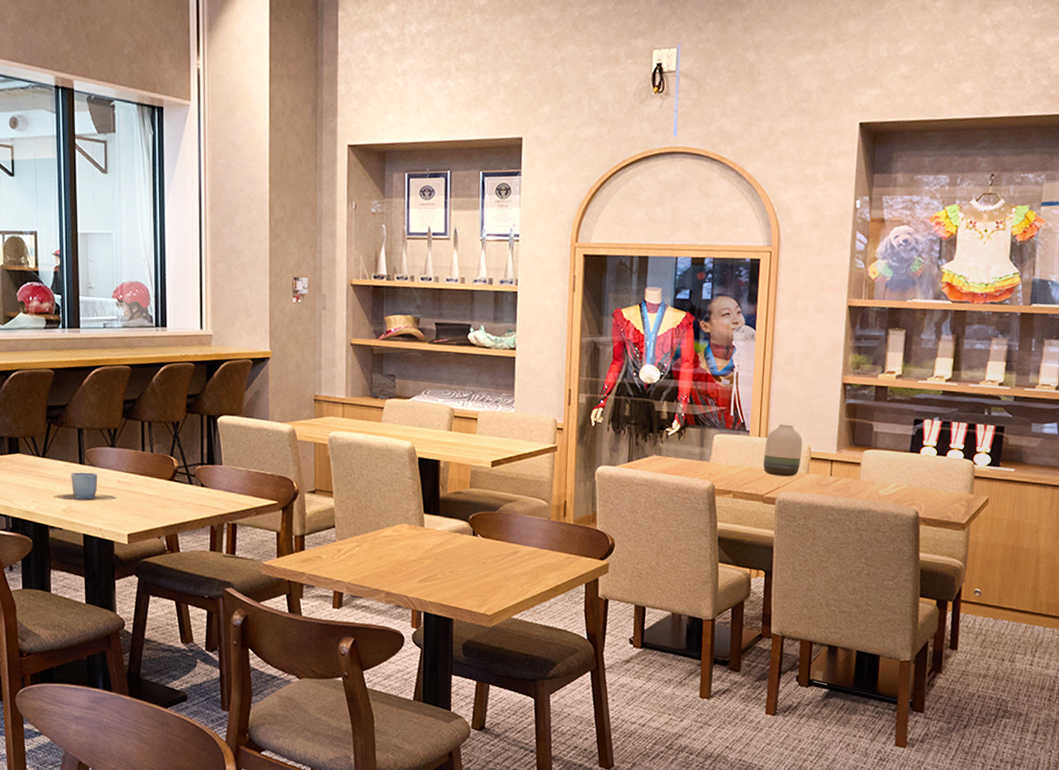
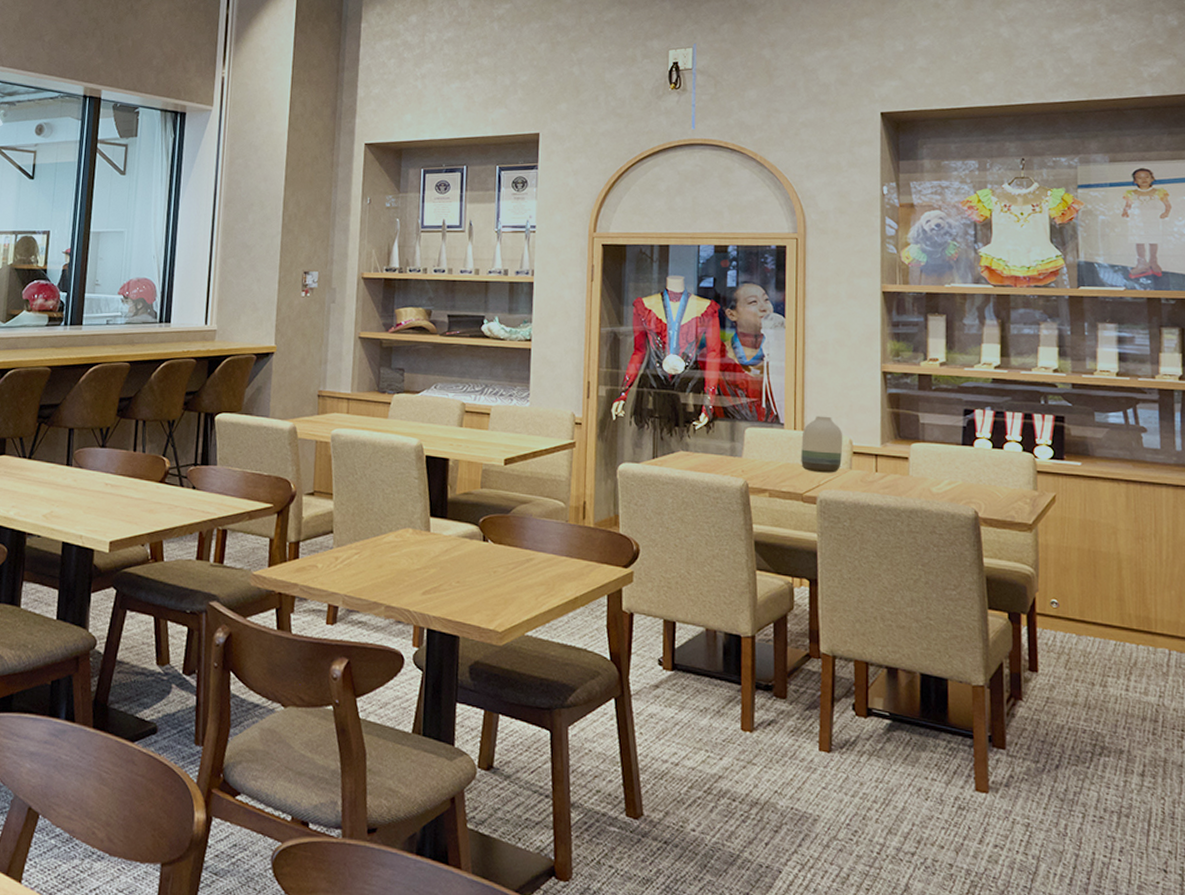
cup: present [53,472,117,502] -> none [34,474,102,506]

